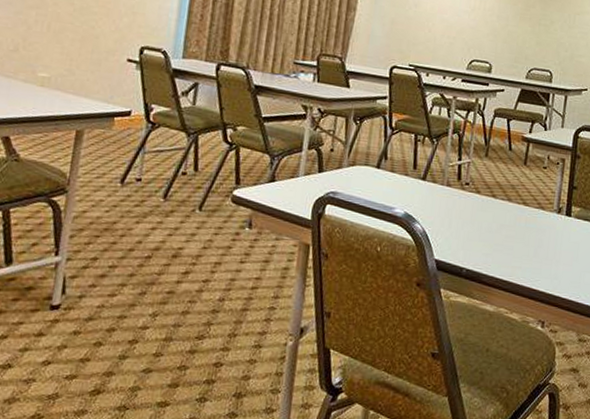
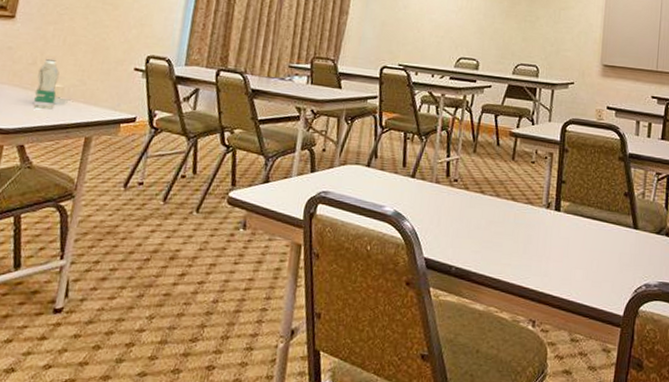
bottle: none [17,40,45,102] -> present [33,53,60,111]

